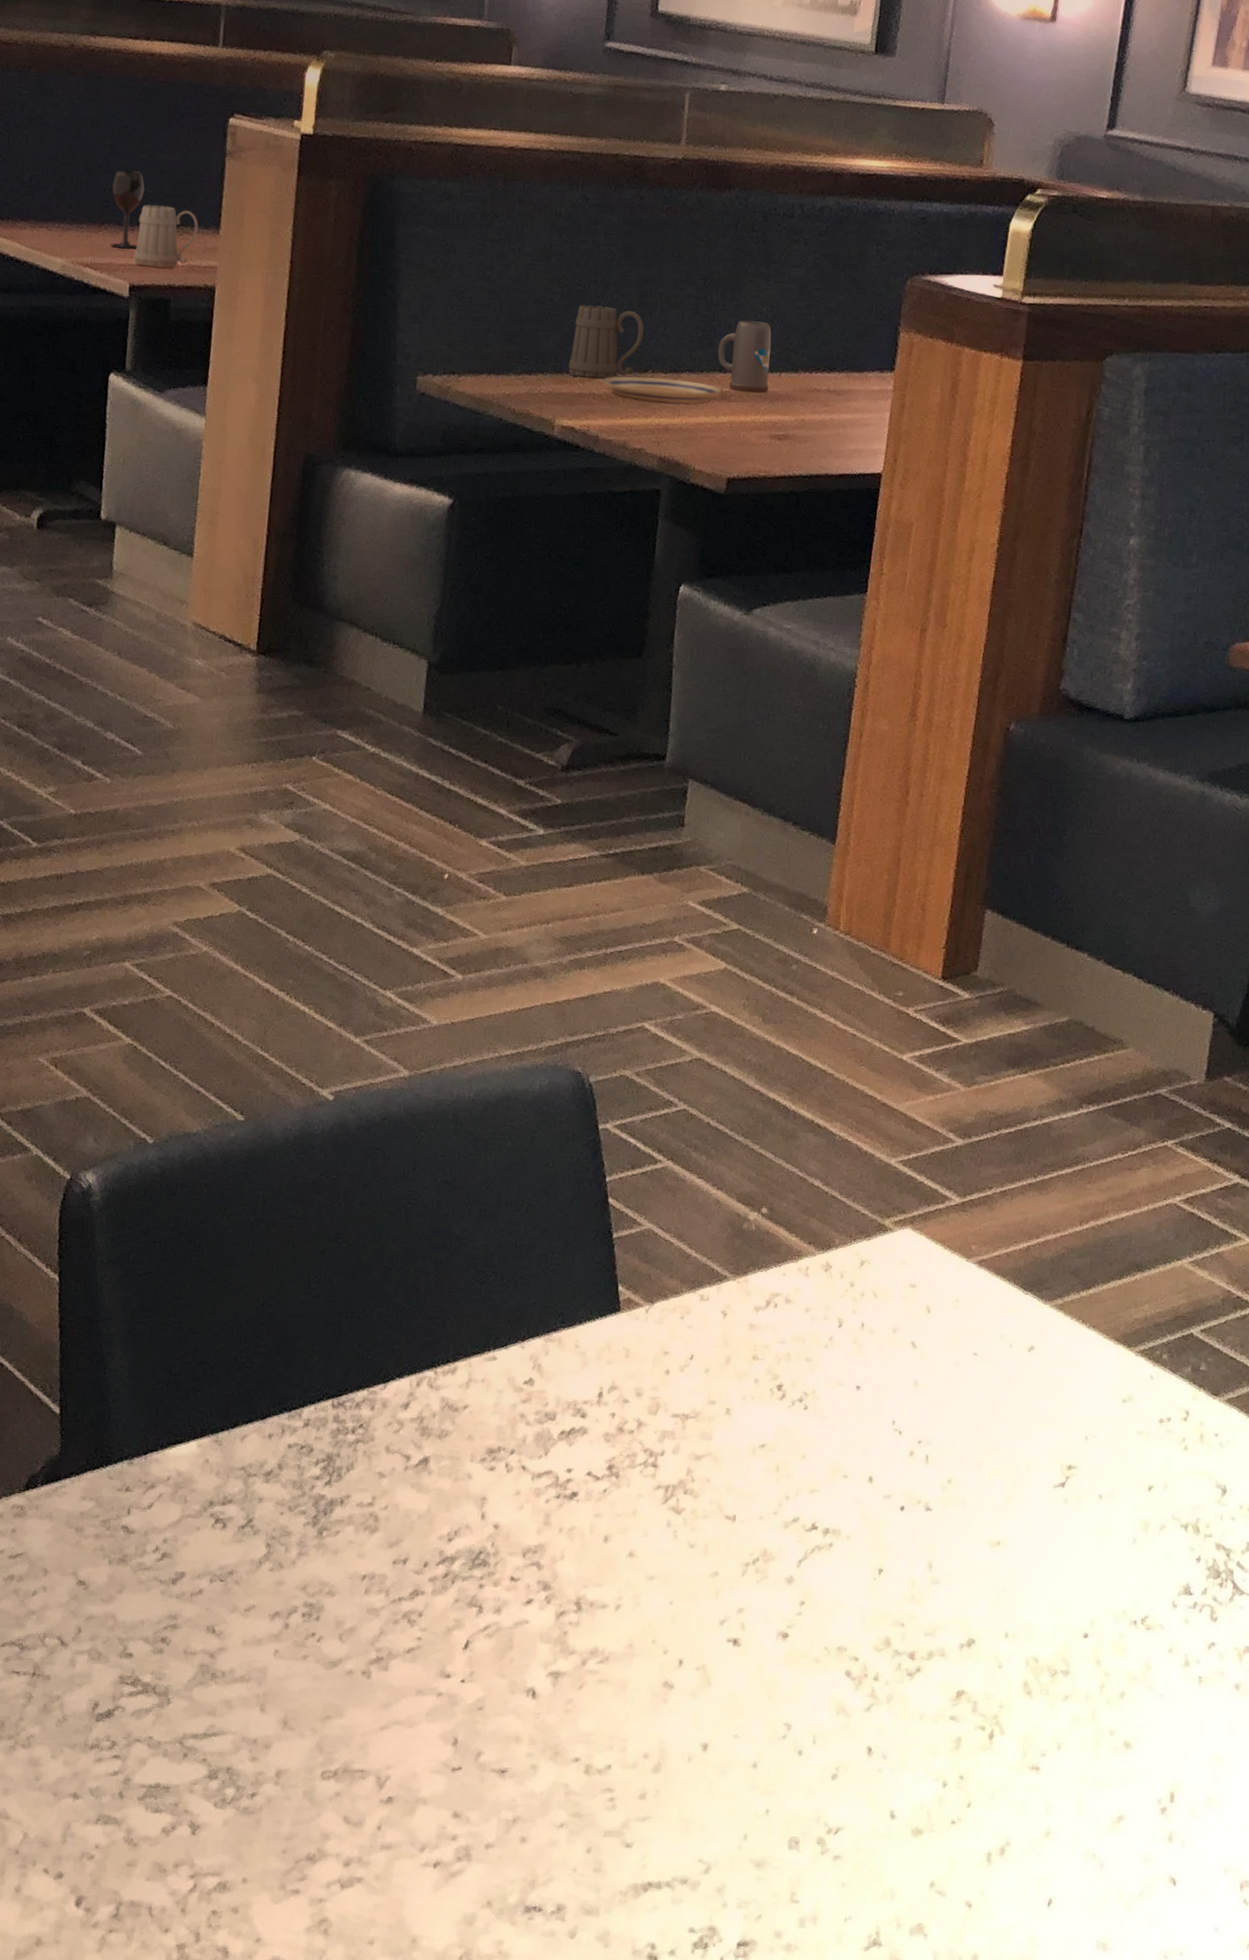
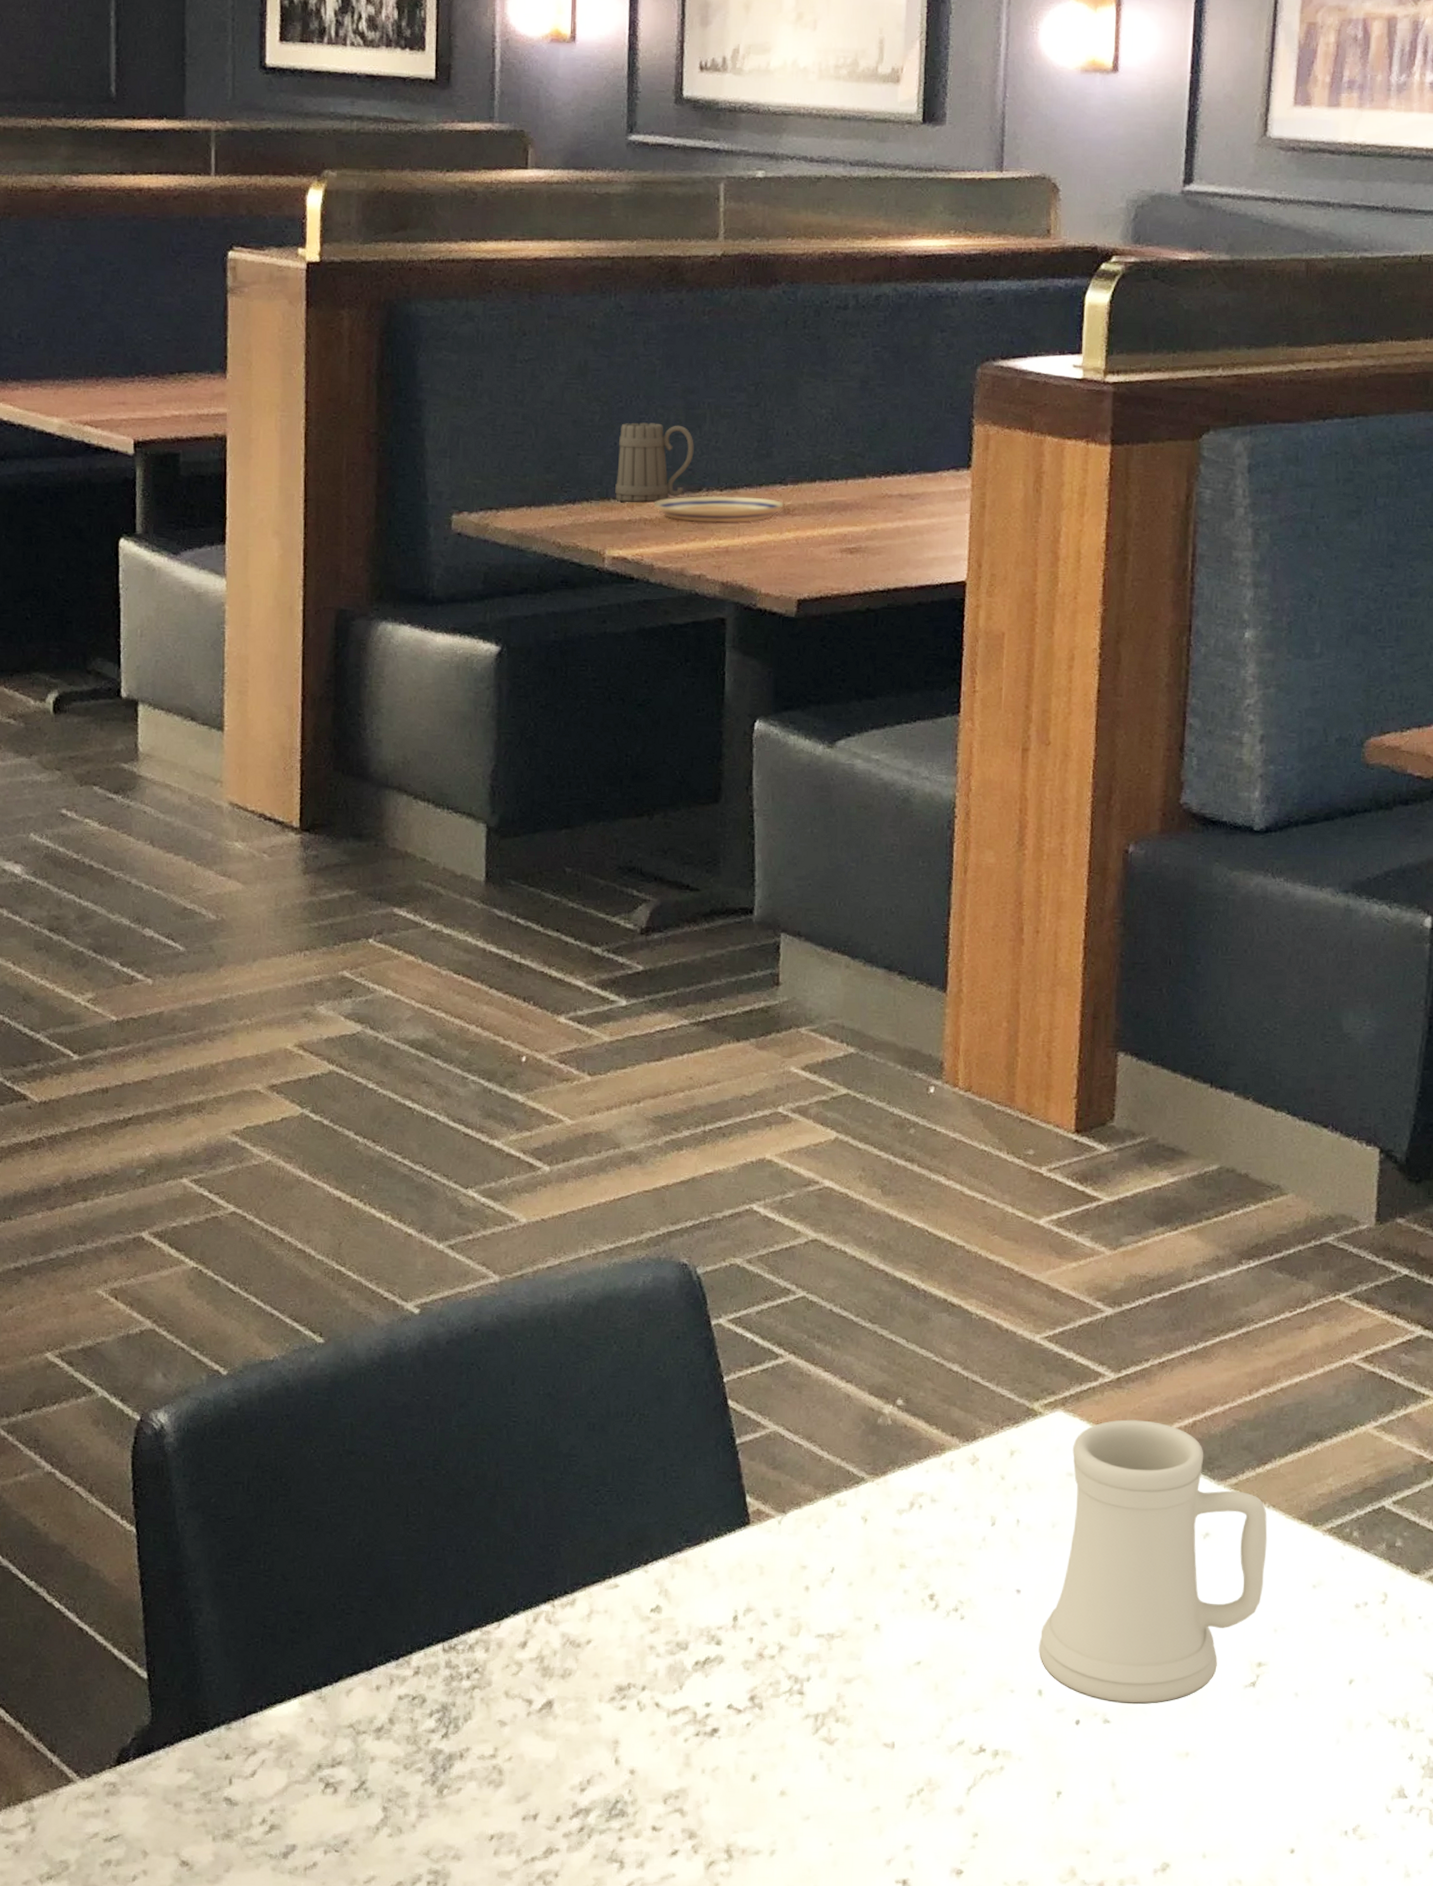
wine glass: present [110,169,145,249] -> none [107,316,142,402]
beer mug: present [133,204,199,268] -> none [135,352,203,420]
beer mug: present [717,320,772,394] -> none [776,425,835,505]
beer mug: none [872,1240,1087,1497] -> present [1038,1419,1268,1705]

